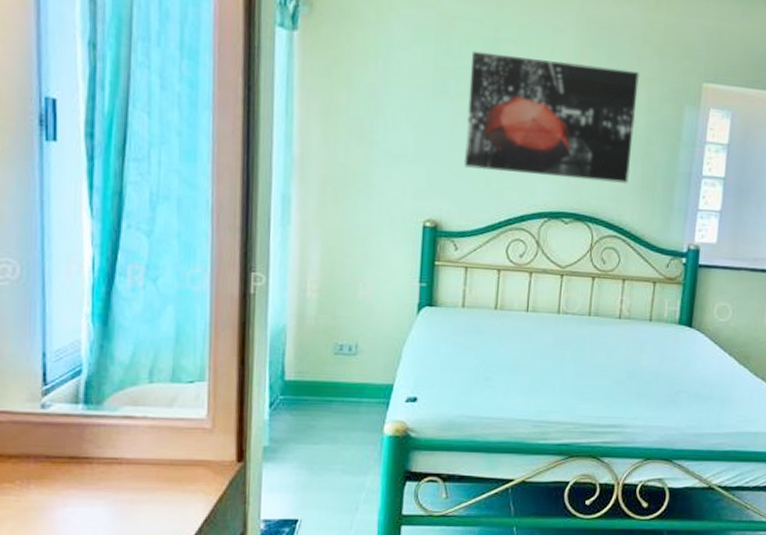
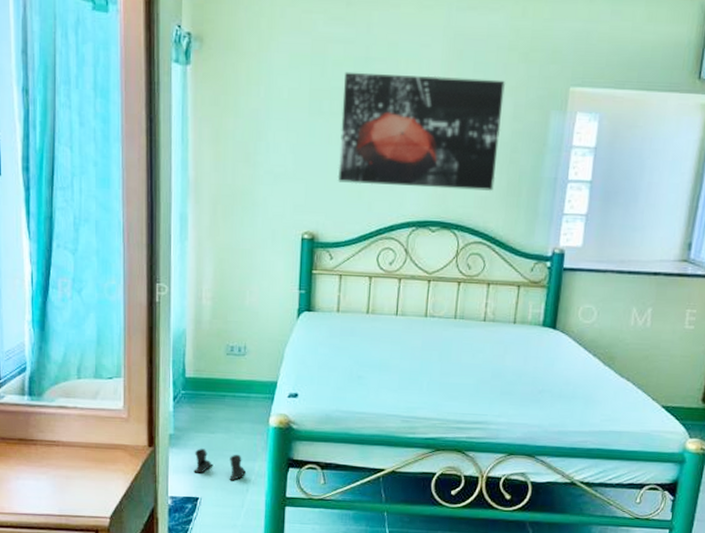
boots: none [292,462,355,499] -> present [193,448,246,481]

